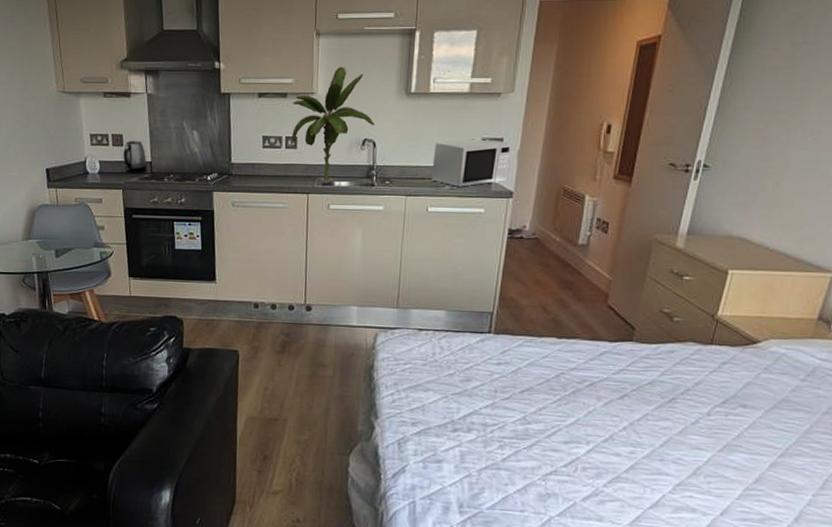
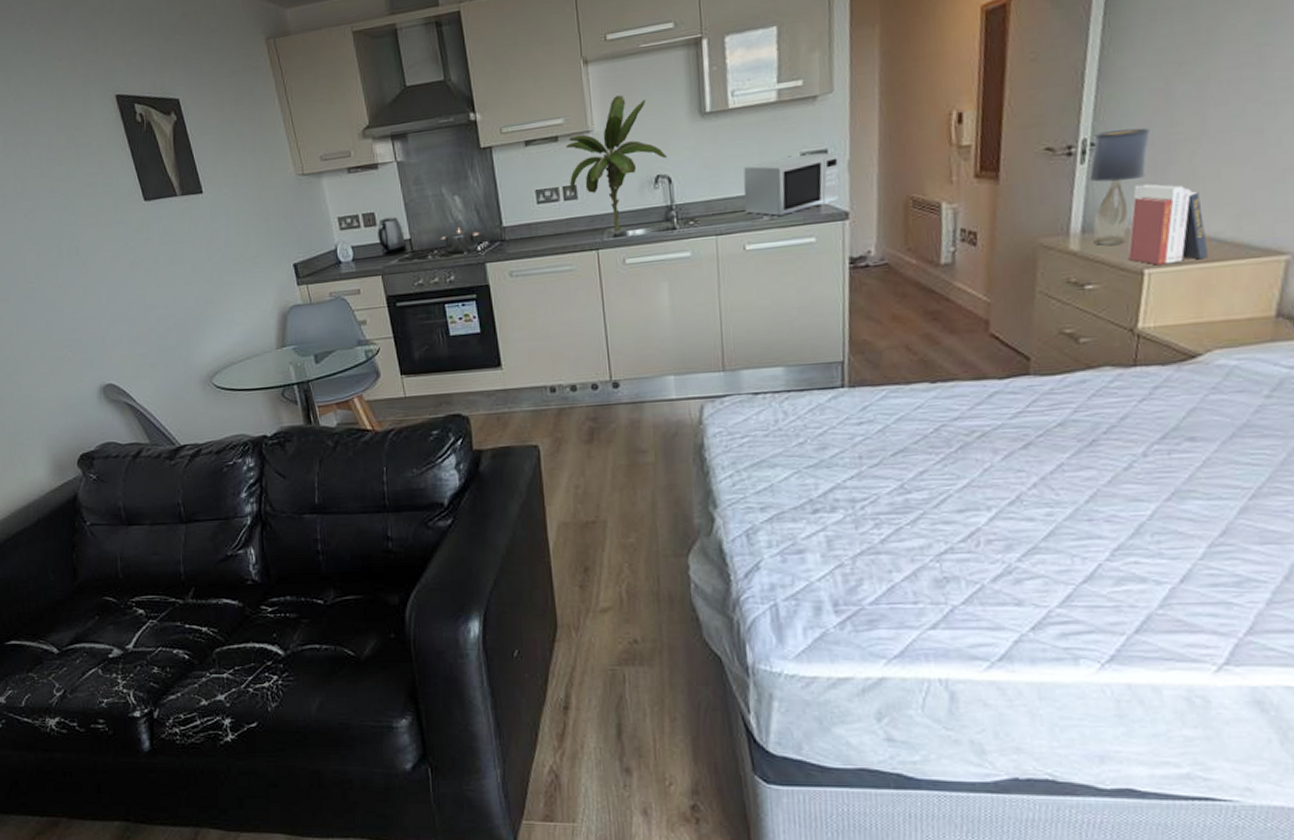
cooking pot: none [175,157,213,180] -> present [438,226,482,254]
table lamp: none [695,157,749,247] -> present [1089,127,1151,246]
books: none [718,203,777,268] -> present [1127,183,1209,266]

